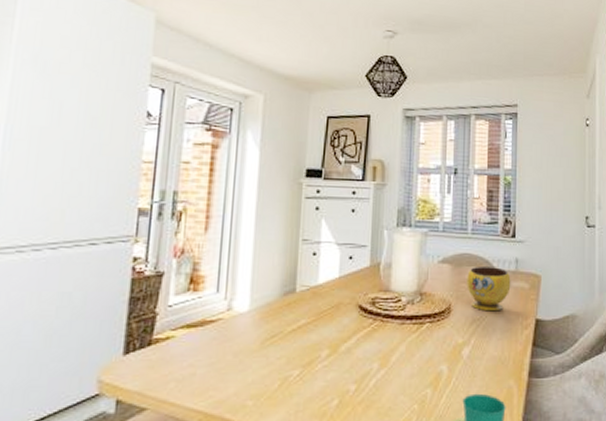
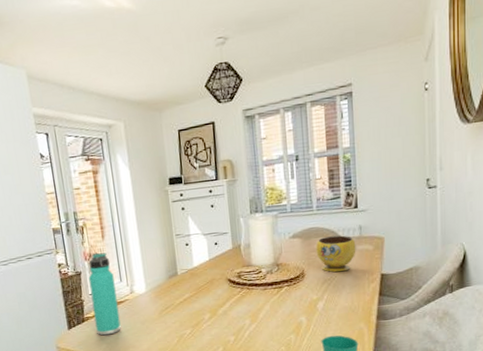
thermos bottle: none [165,248,209,369] -> present [88,252,121,336]

